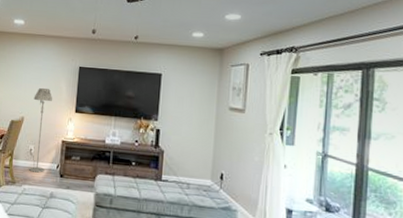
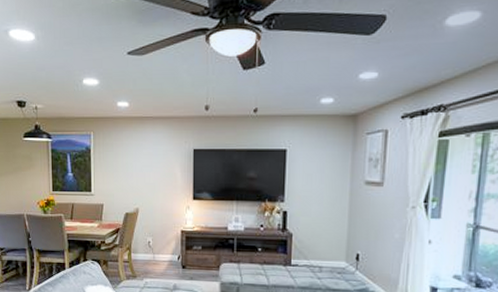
floor lamp: present [29,88,53,173] -> none [147,176,168,265]

